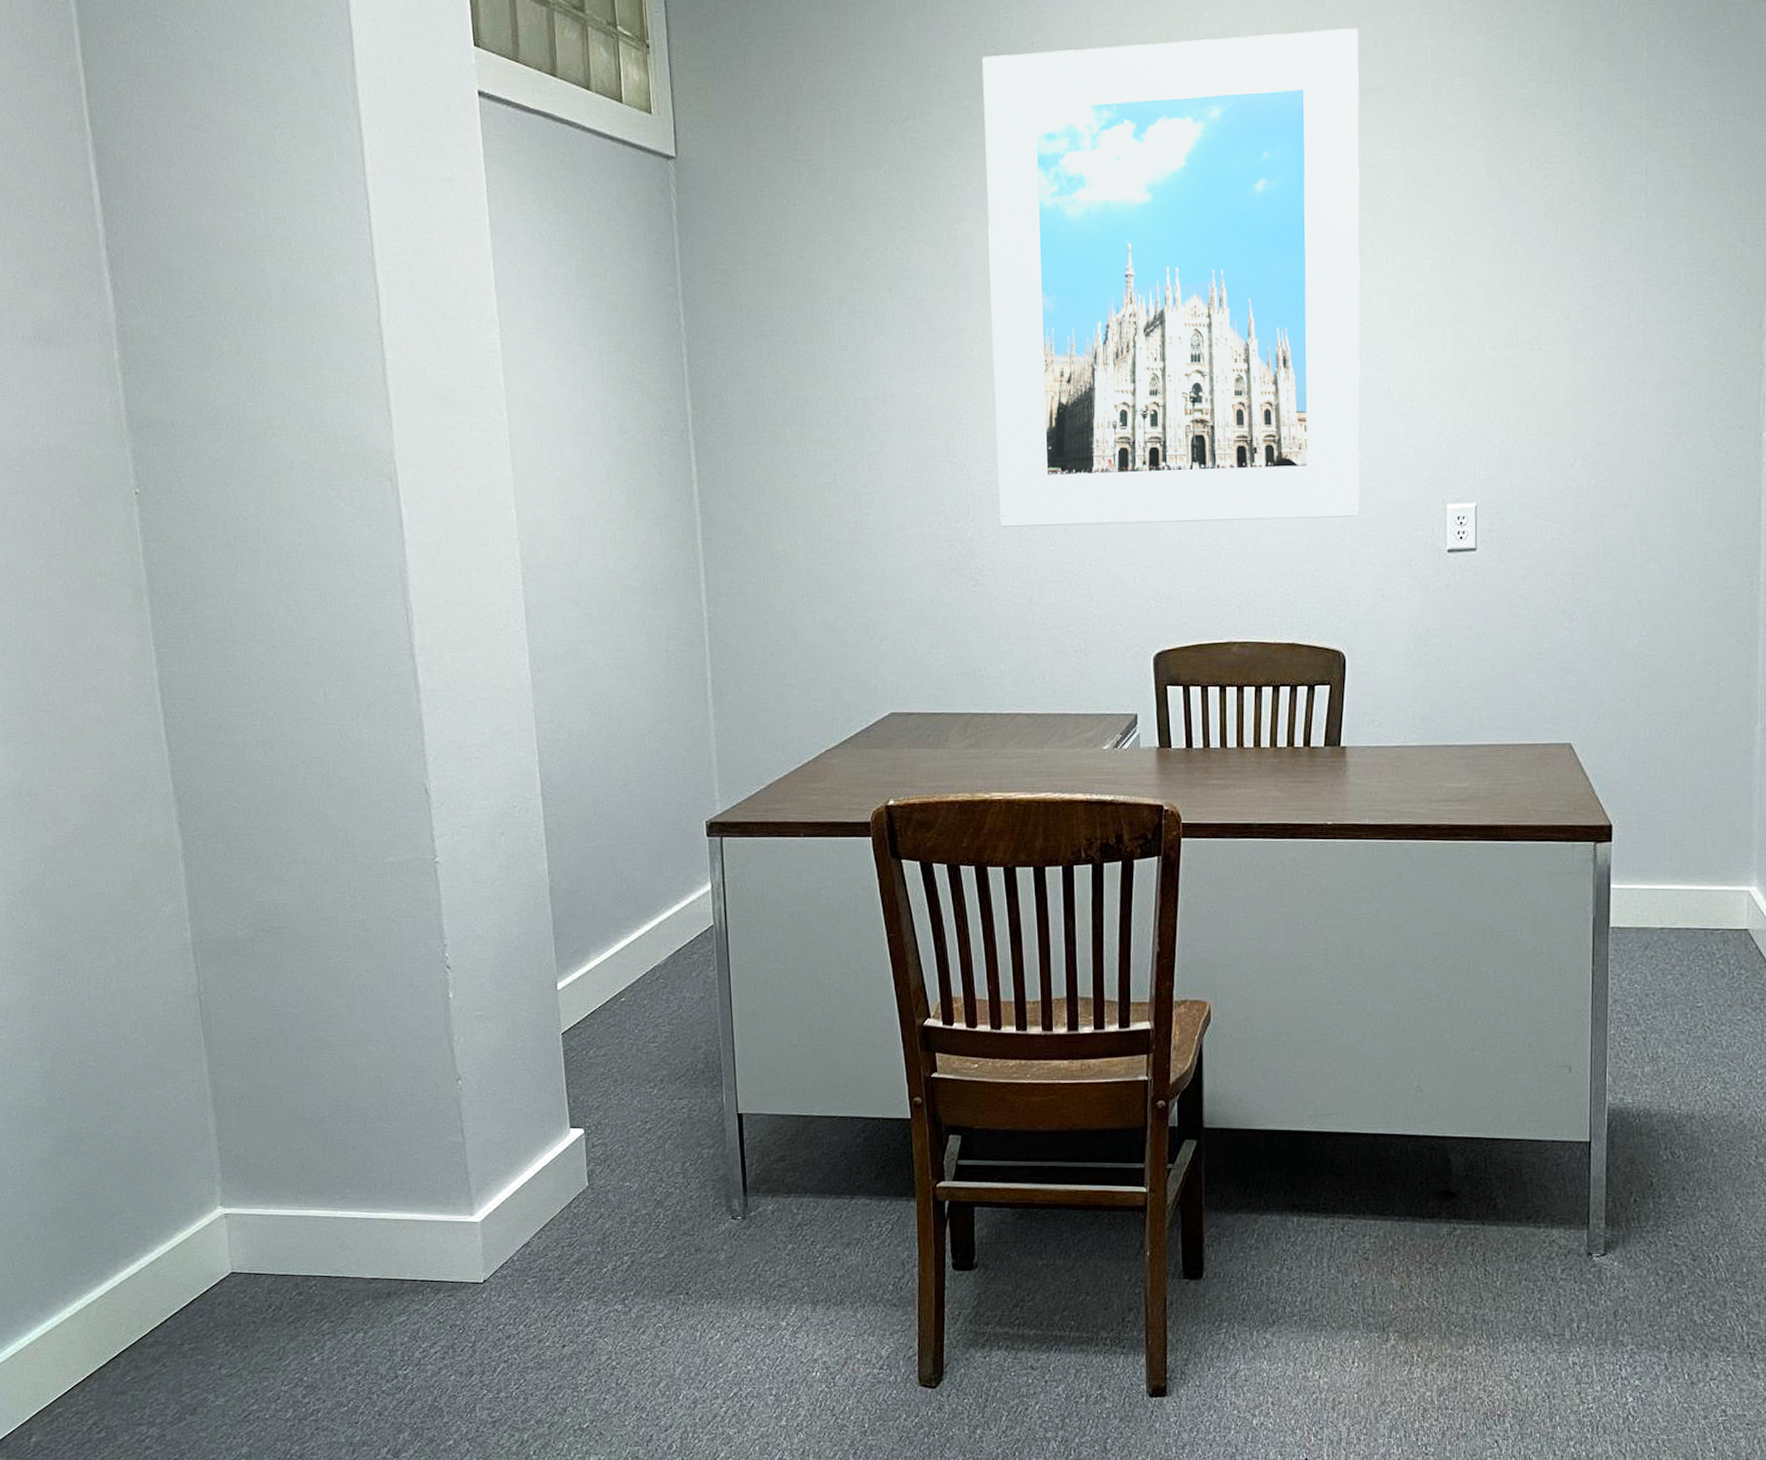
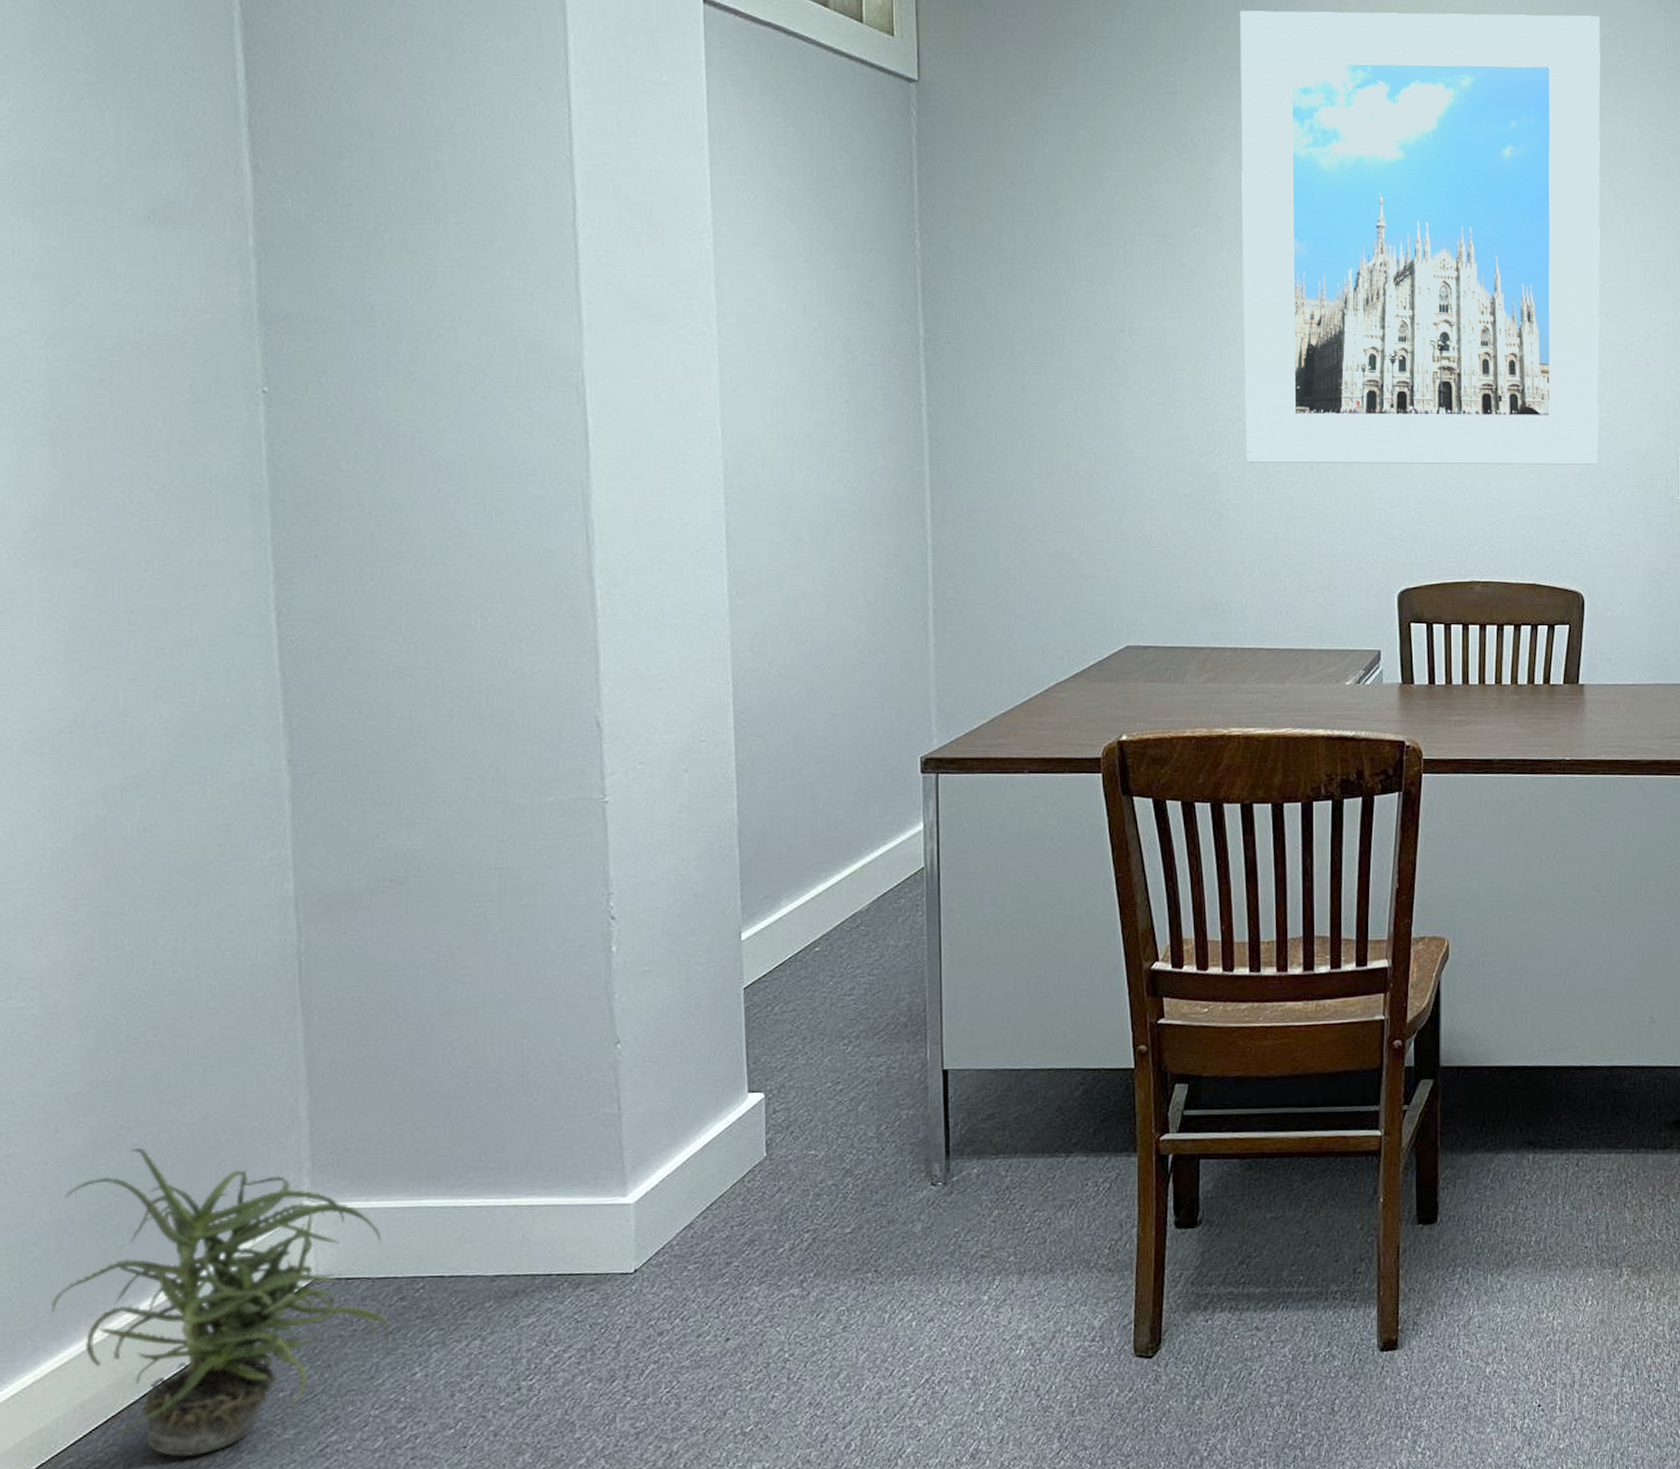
potted plant: none [36,1155,292,1413] -> present [51,1147,390,1457]

